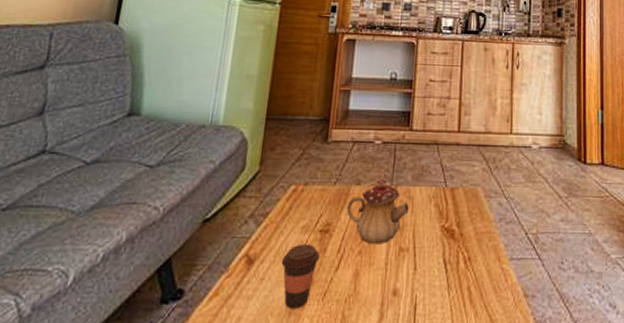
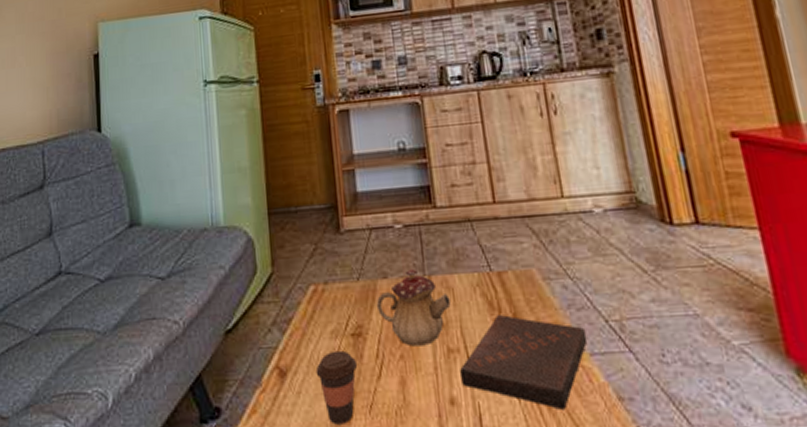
book: none [406,222,510,303] -> present [460,313,588,410]

